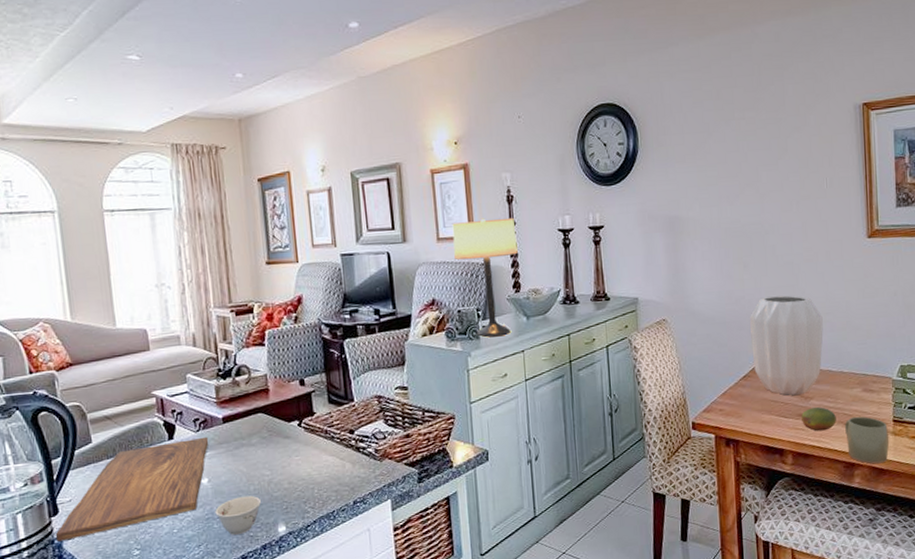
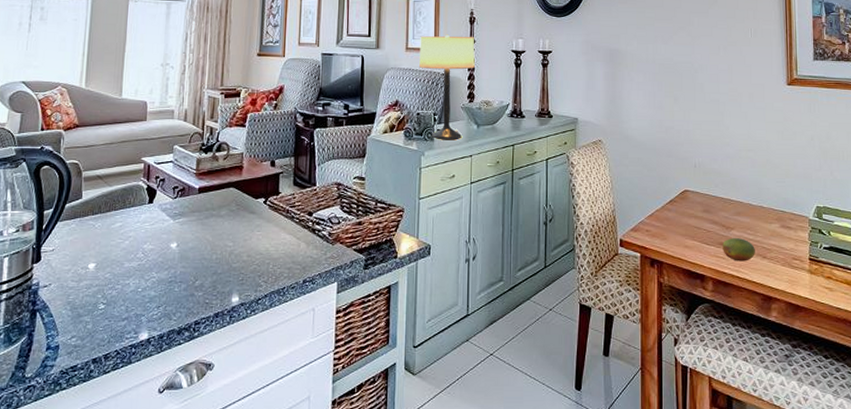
cutting board: present [56,436,209,541] -> none [34,204,184,288]
teacup: present [215,495,262,536] -> none [178,264,221,301]
vase: present [749,295,823,395] -> none [677,128,745,224]
mug: present [845,416,890,464] -> none [763,252,806,300]

